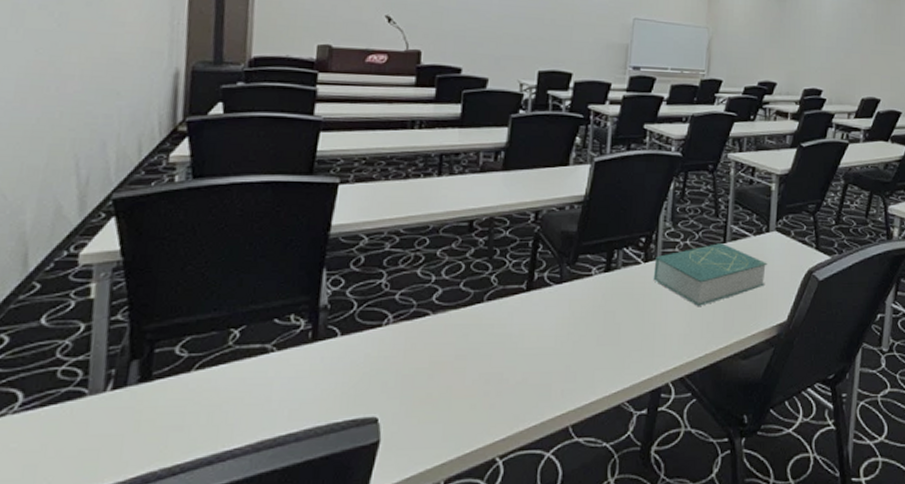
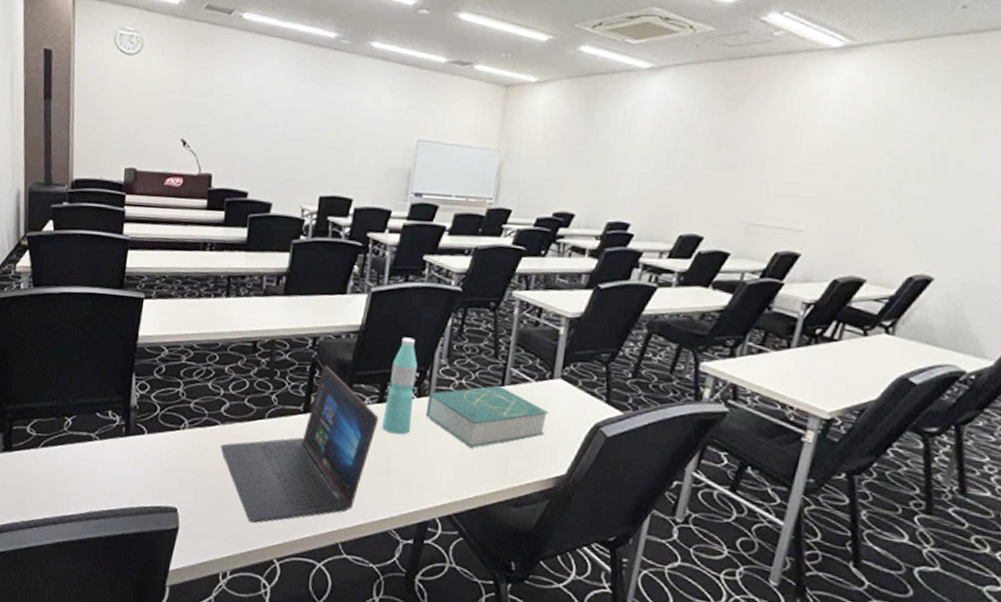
laptop: none [432,238,607,420] -> present [220,365,379,523]
water bottle: none [610,204,643,302] -> present [382,337,417,435]

